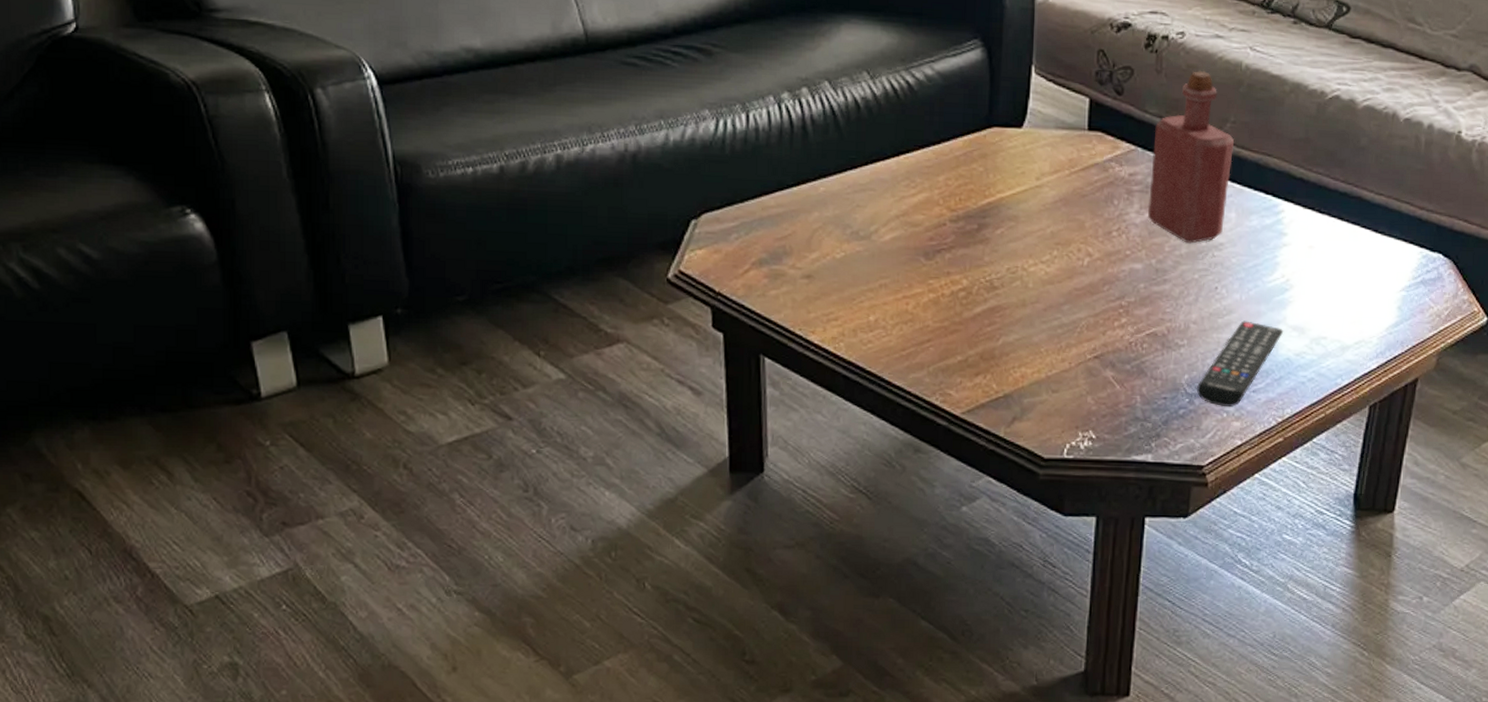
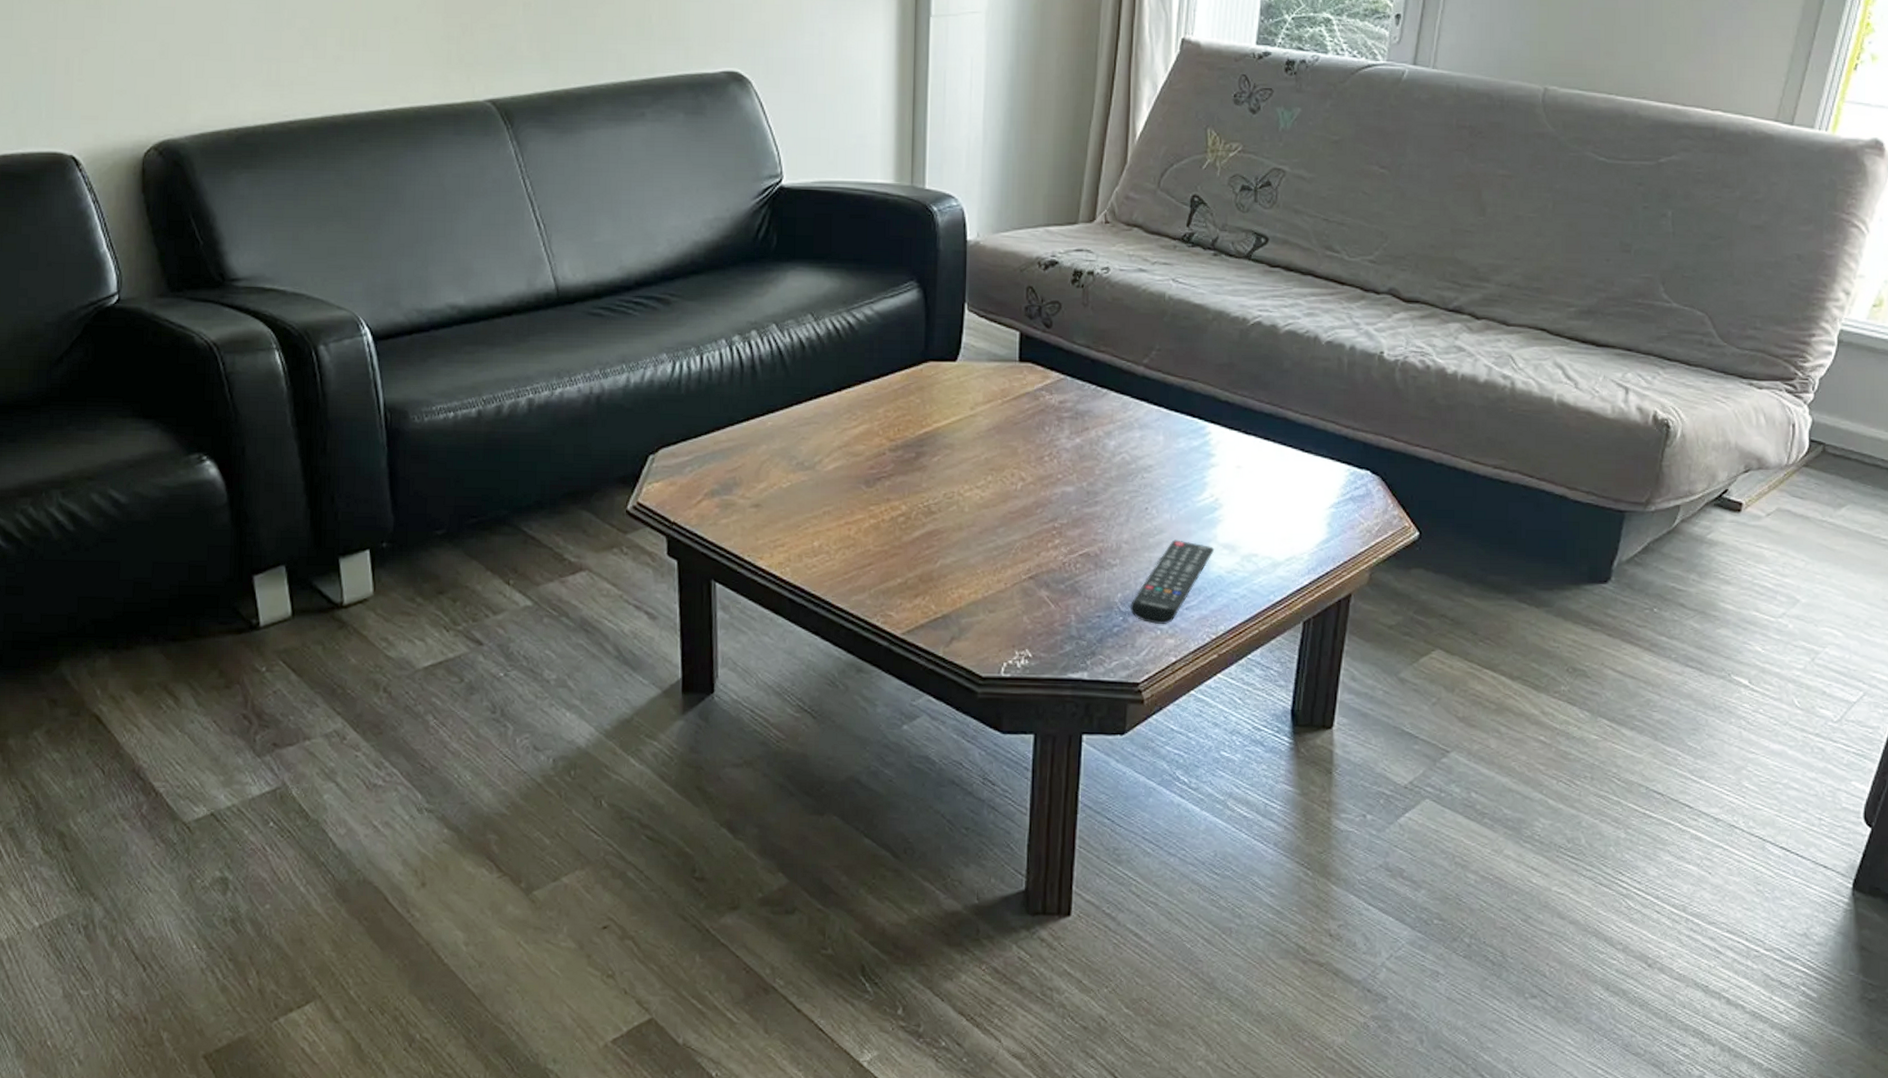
bottle: present [1147,70,1235,244] -> none [1077,302,1160,466]

